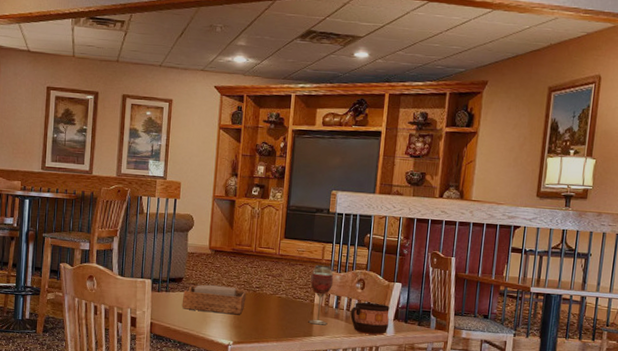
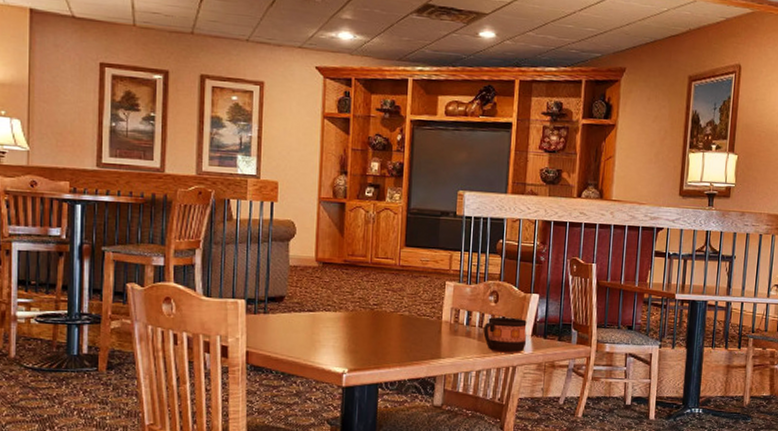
napkin holder: present [181,284,247,315] -> none [284,303,363,338]
wineglass: present [308,264,334,325] -> none [436,276,464,345]

